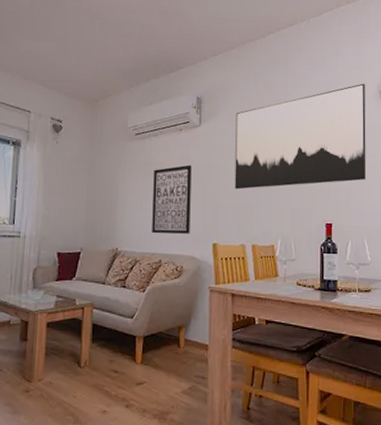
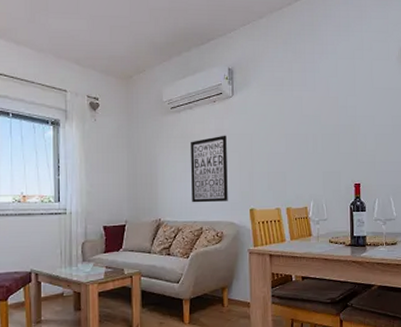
wall art: present [235,83,367,190] -> none [266,47,391,156]

